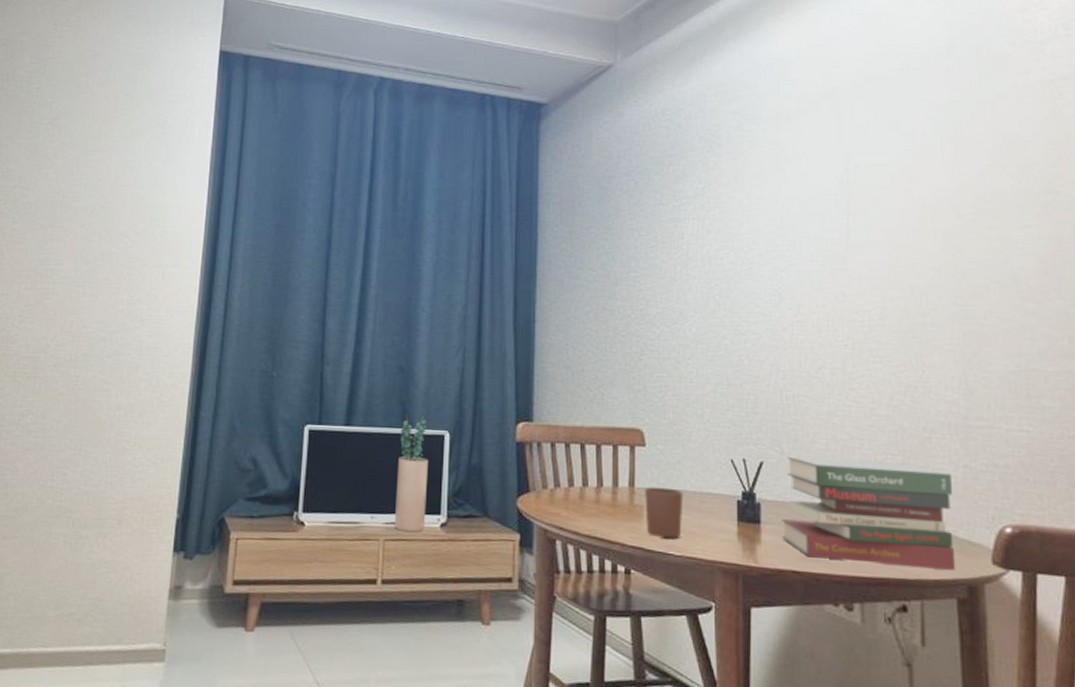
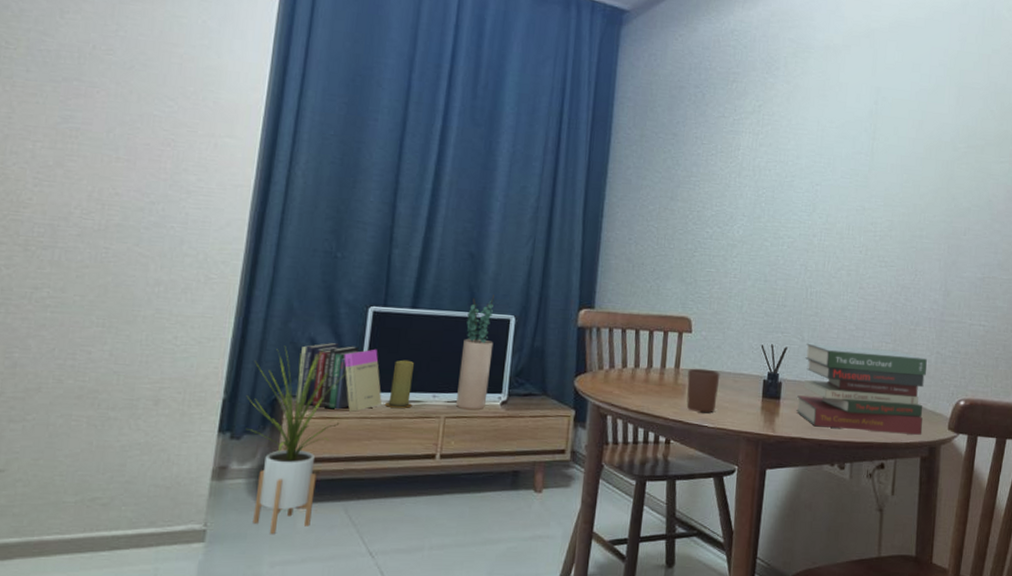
house plant: none [196,465,292,658] -> present [245,345,352,535]
books: none [240,461,321,534] -> present [295,342,382,413]
candle: none [325,479,352,530] -> present [385,359,415,409]

